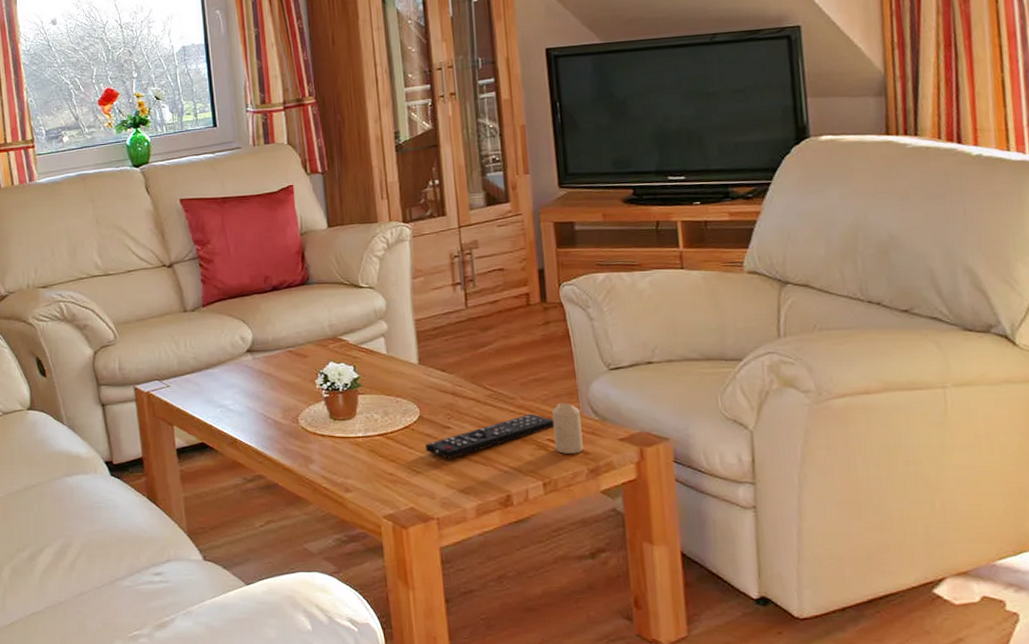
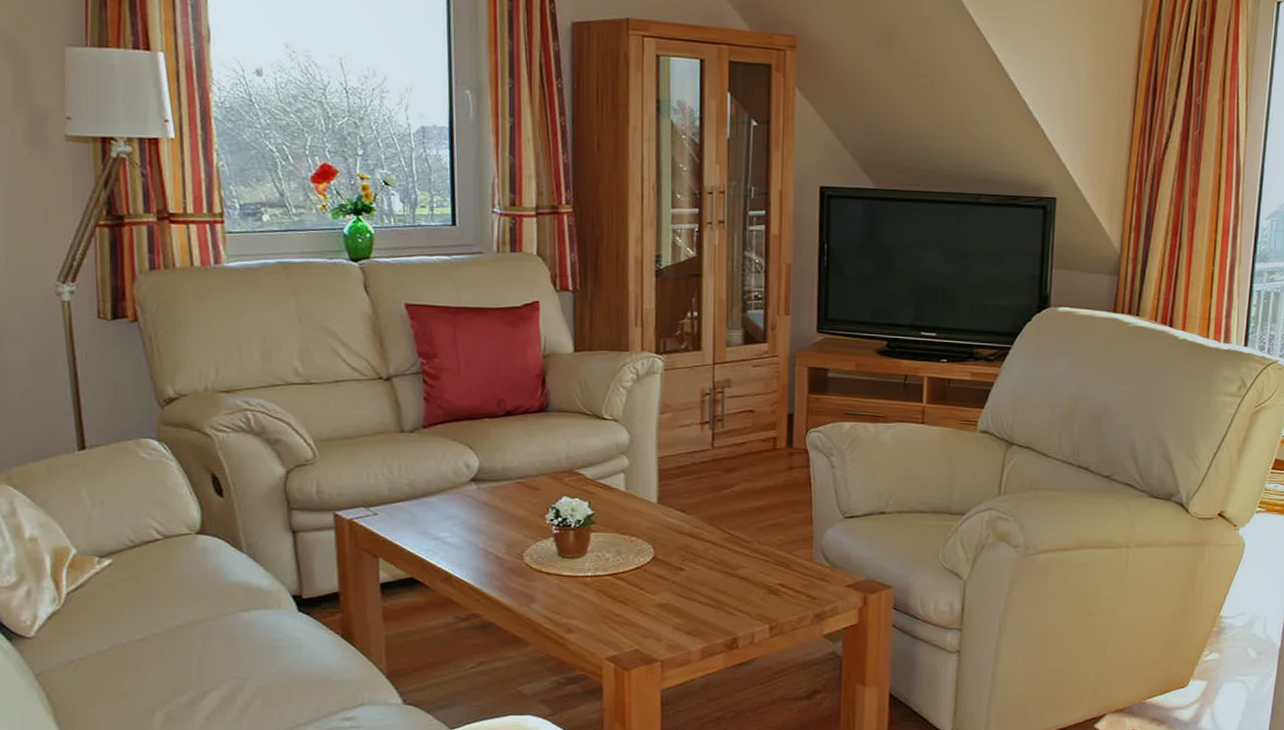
remote control: present [426,413,555,459] -> none [657,558,787,601]
candle: present [552,402,583,454] -> none [785,548,813,599]

